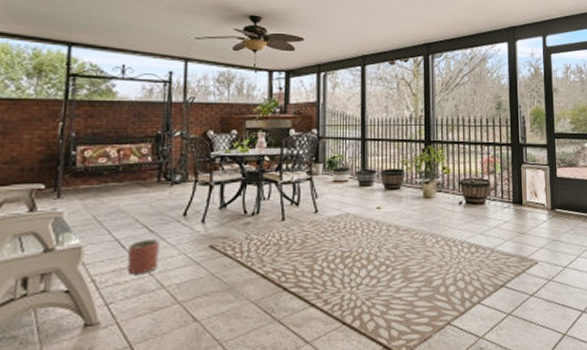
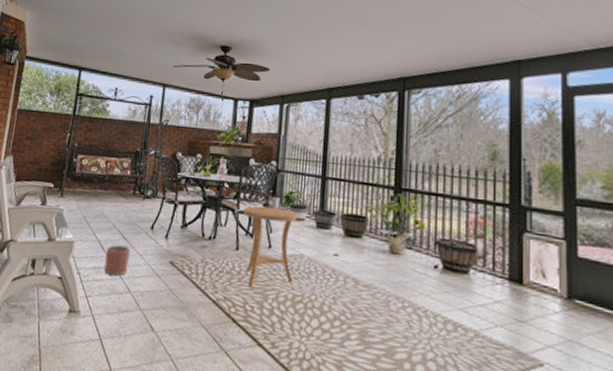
side table: none [287,173,341,254] -> present [243,206,297,288]

